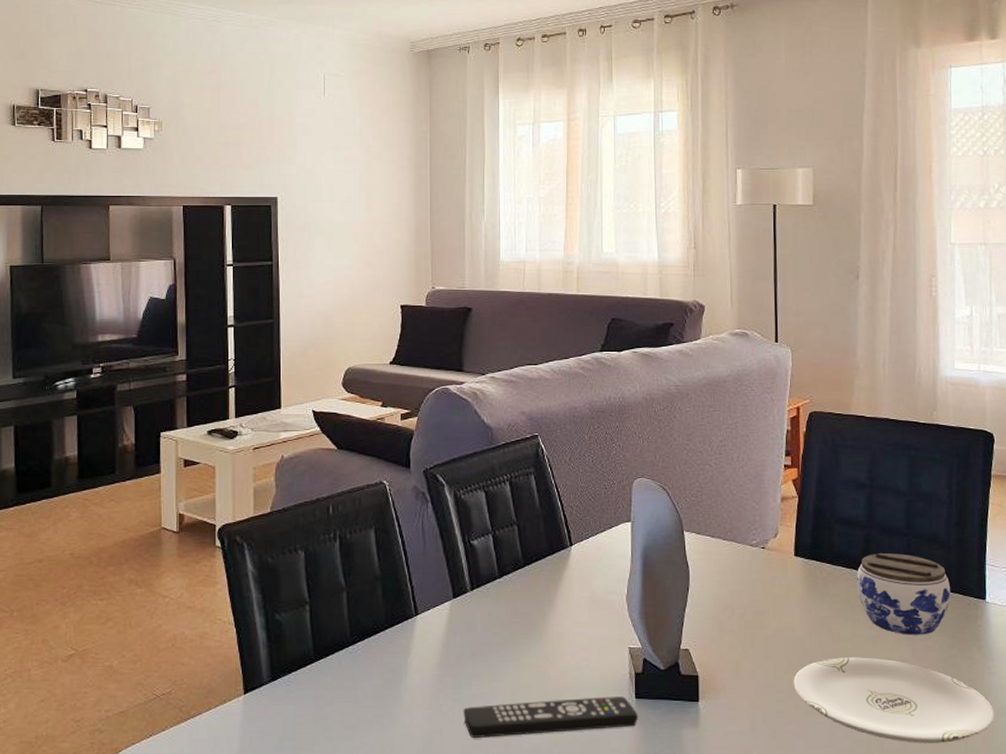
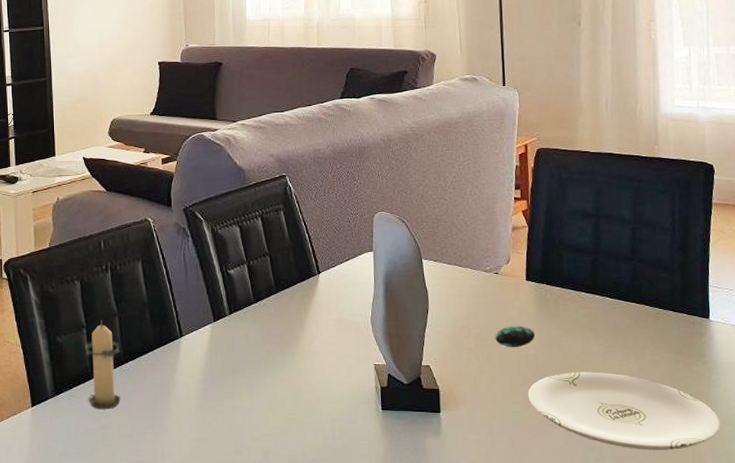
candle: none [306,595,347,698] -> present [84,320,121,410]
remote control: present [463,696,638,738] -> none [226,408,385,445]
decorative egg: none [760,605,803,630] -> present [495,325,536,348]
jar: present [856,552,951,635] -> none [585,276,676,352]

